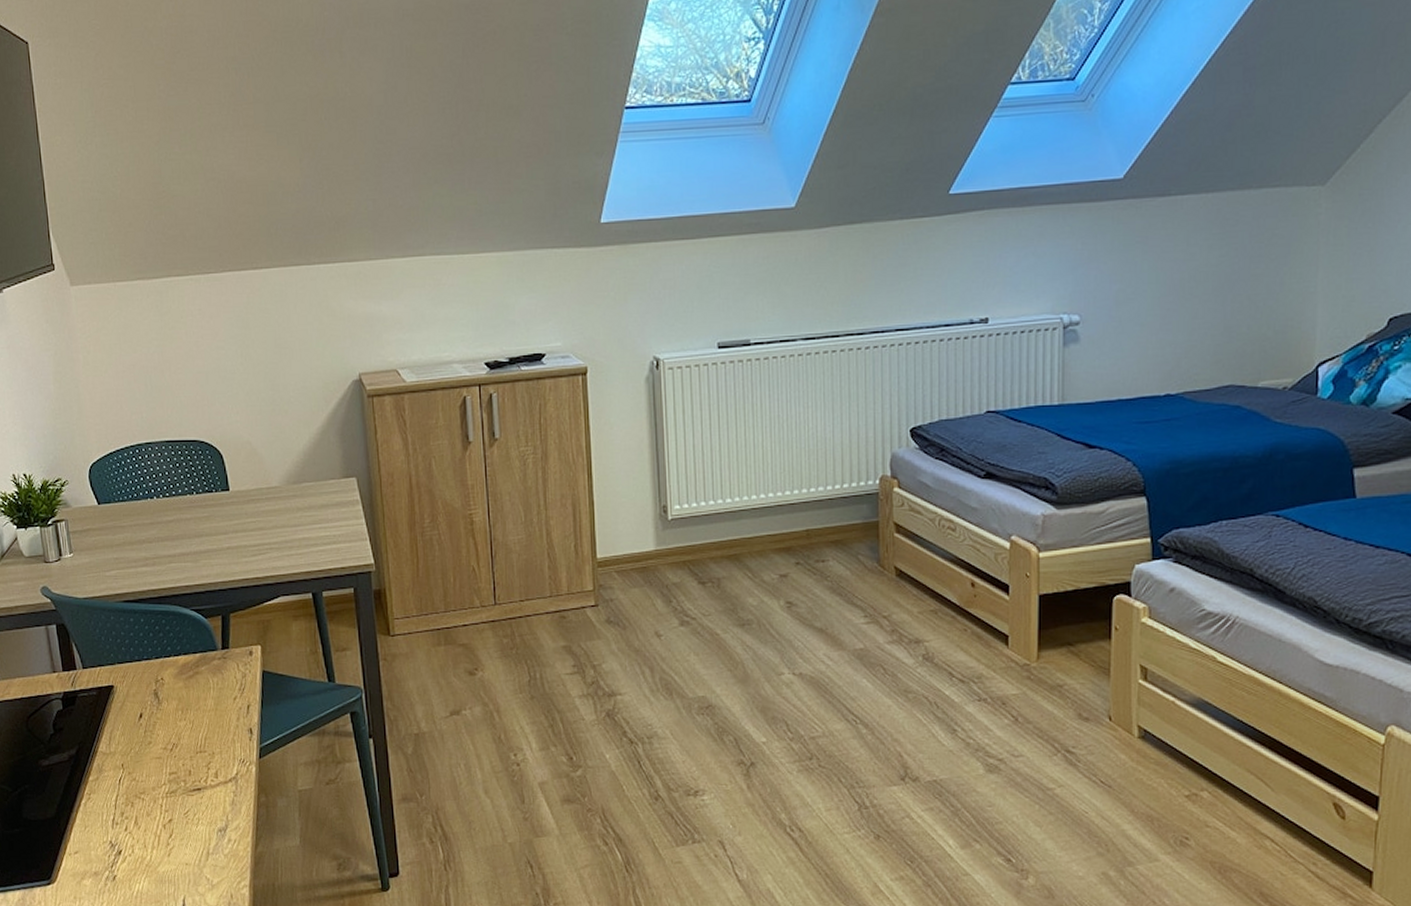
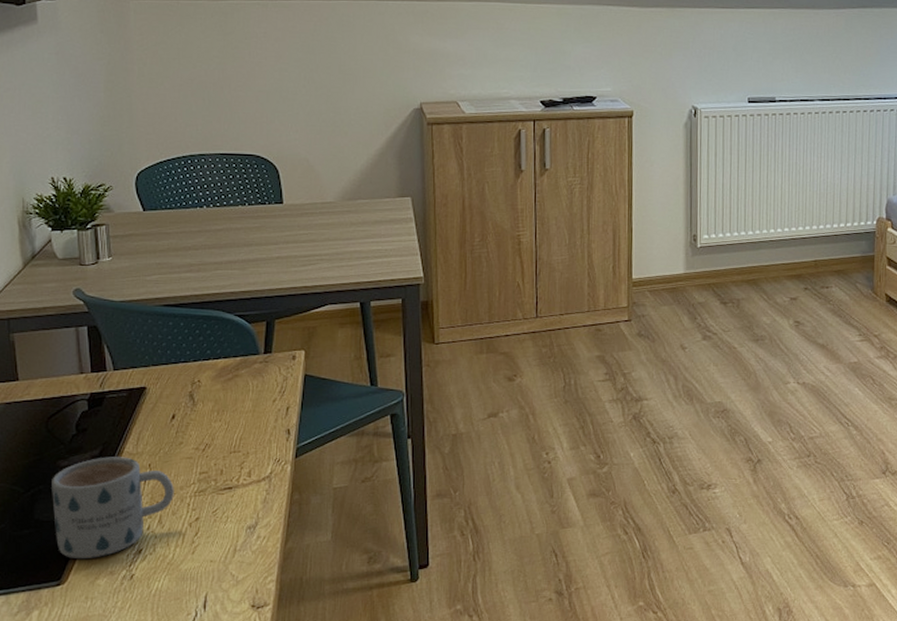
mug: none [35,756,147,859] -> present [52,457,174,559]

